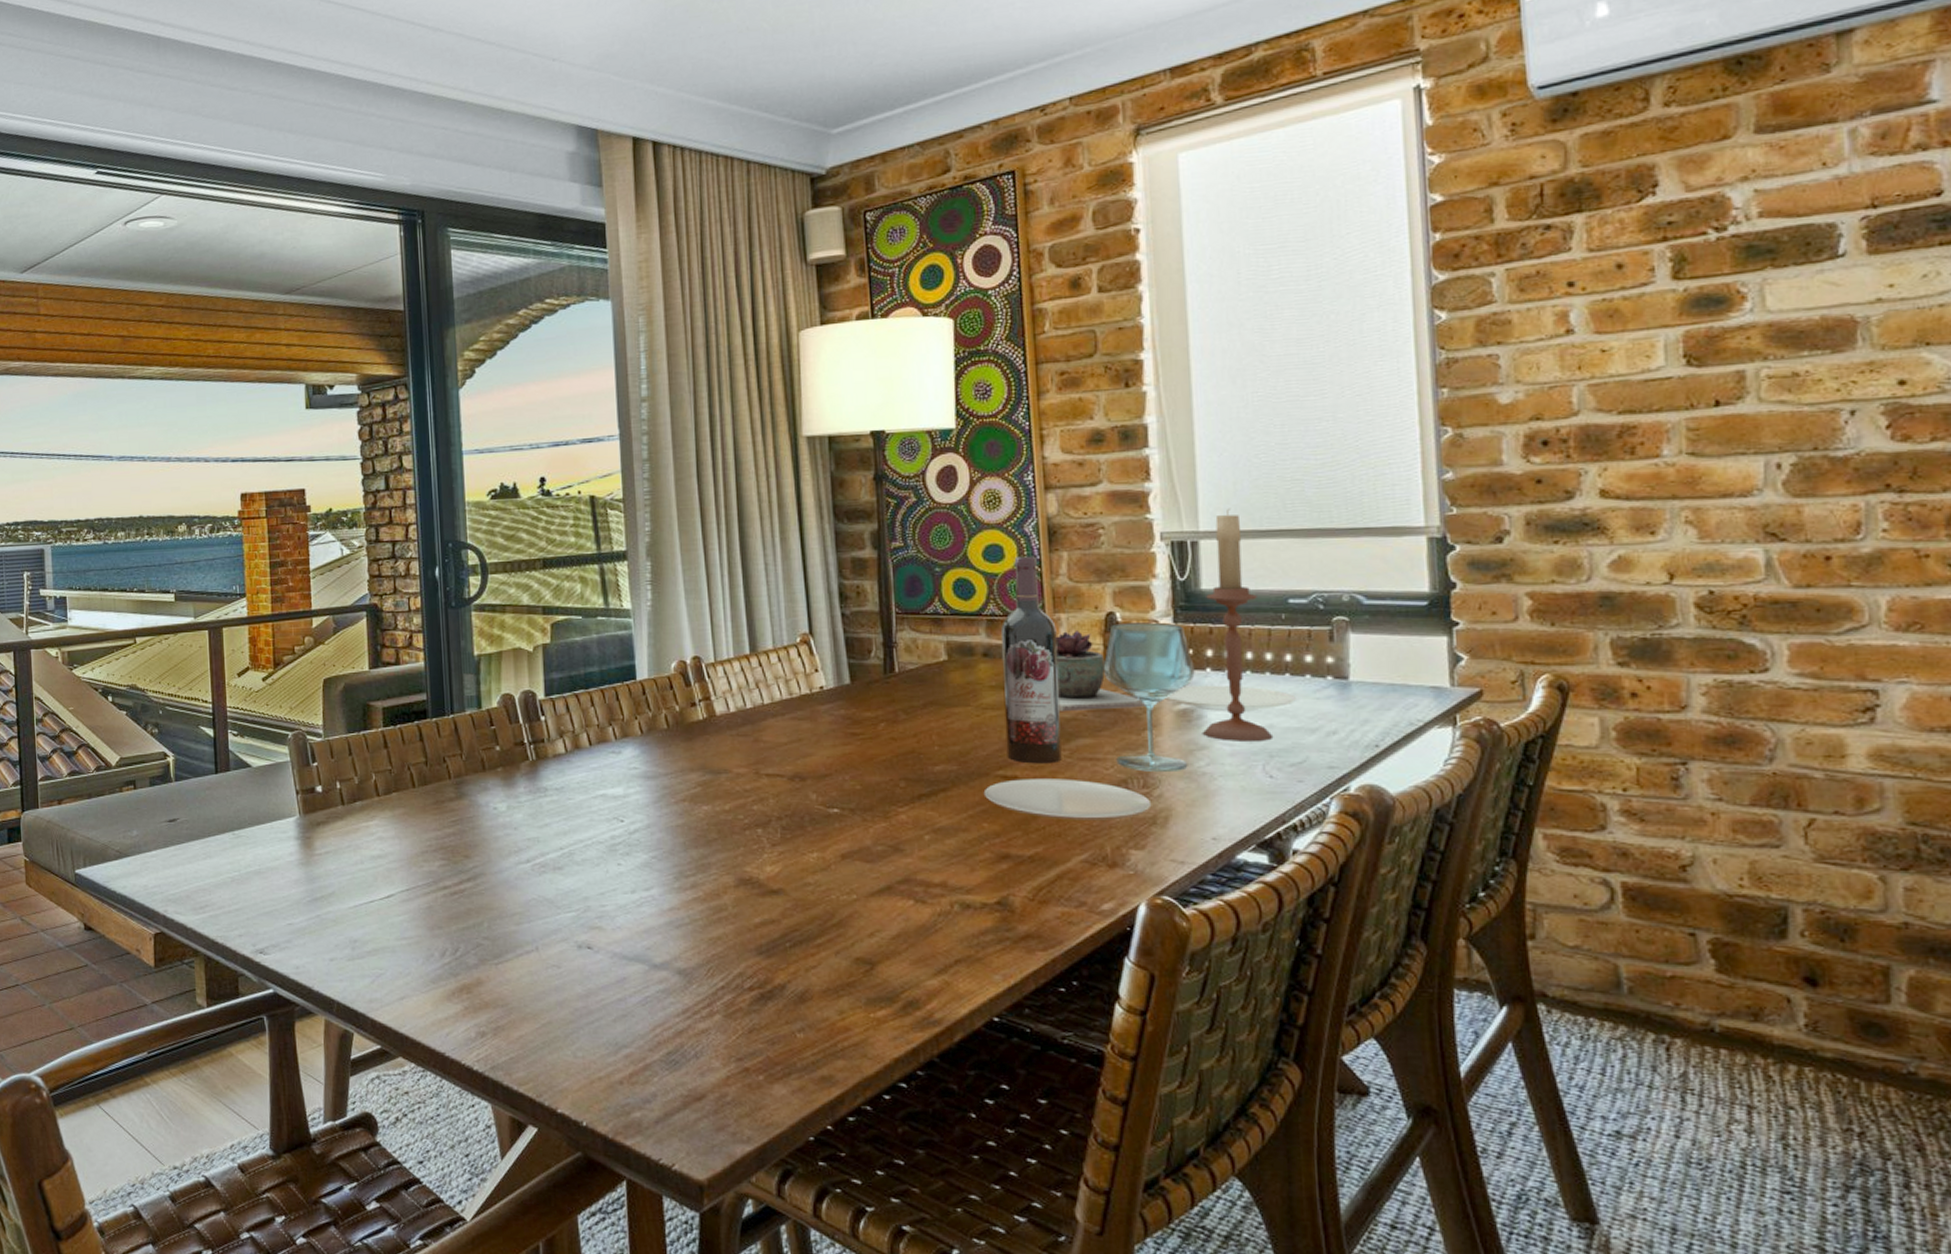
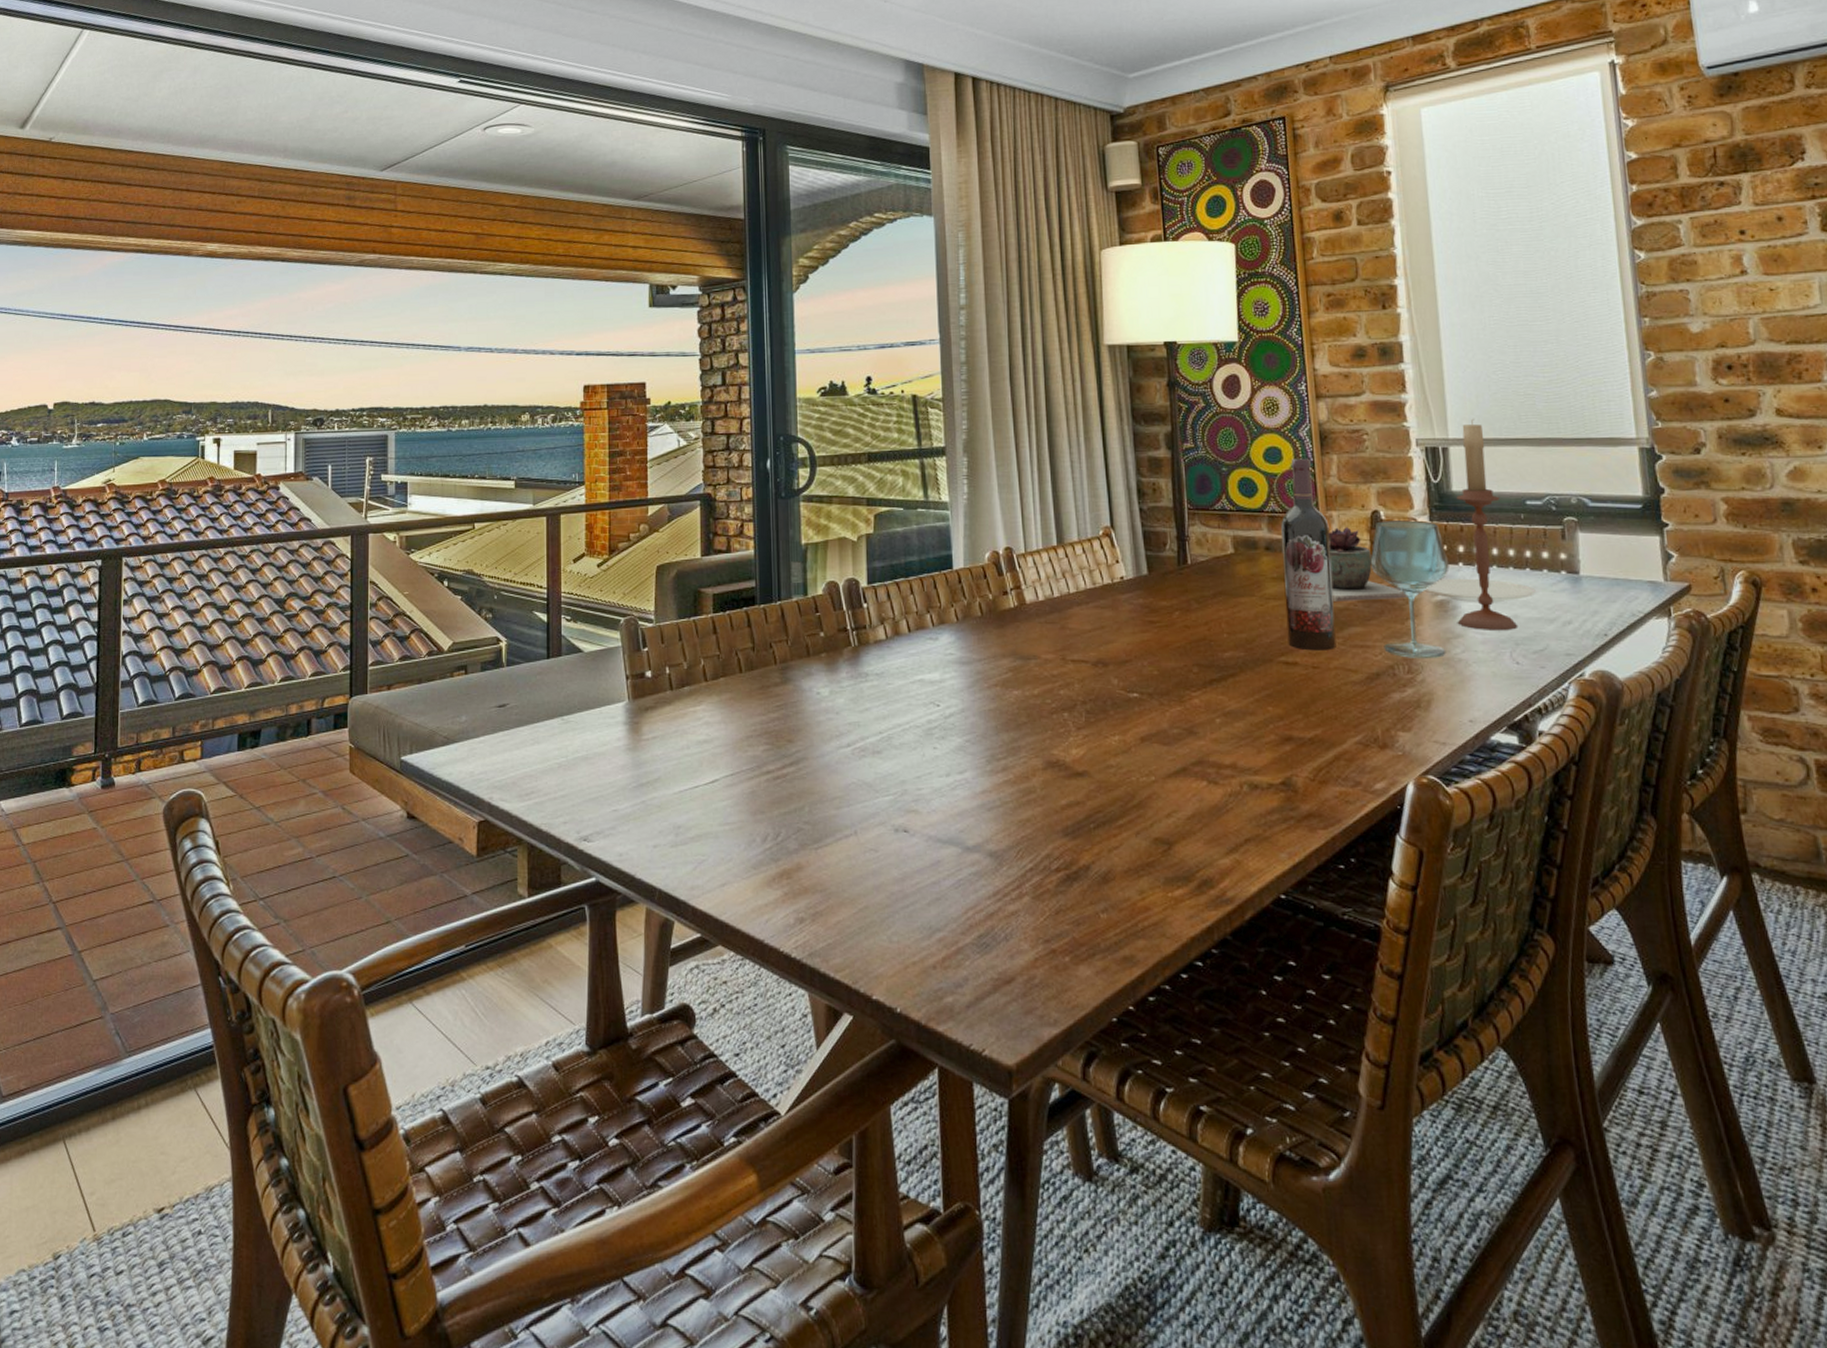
plate: present [983,779,1152,821] -> none [1268,665,1416,704]

